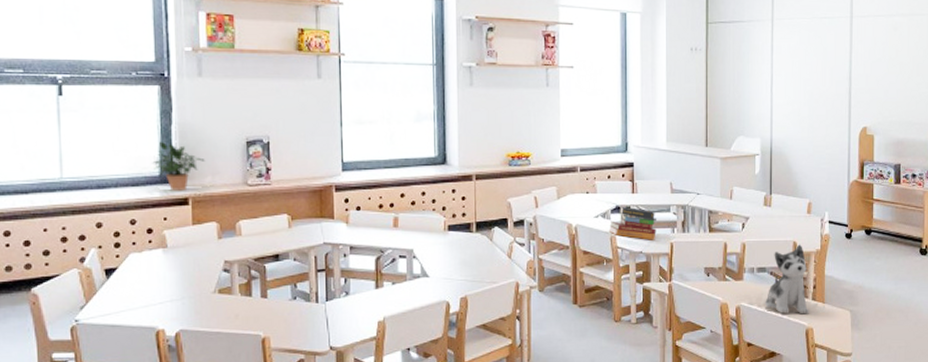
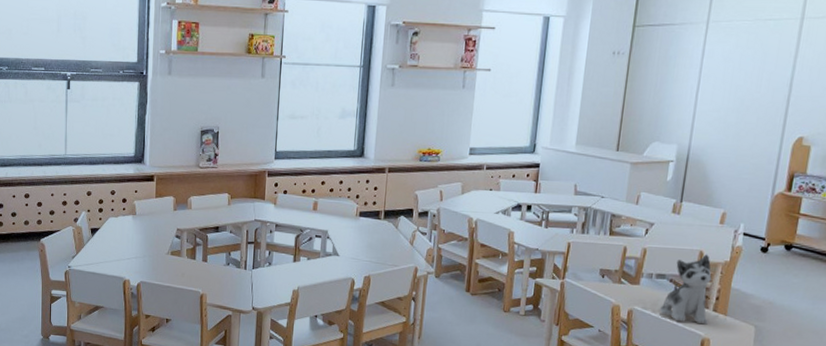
potted plant: present [152,142,205,191] -> none [130,129,169,170]
books: present [609,206,656,240] -> none [508,204,557,239]

